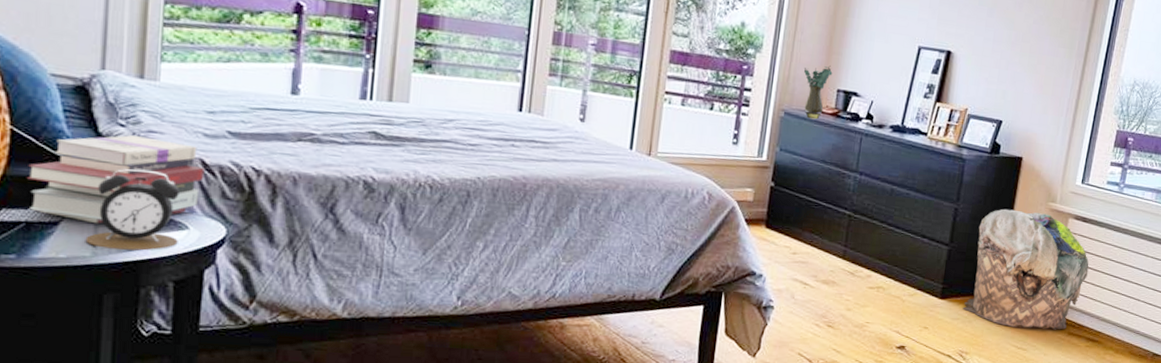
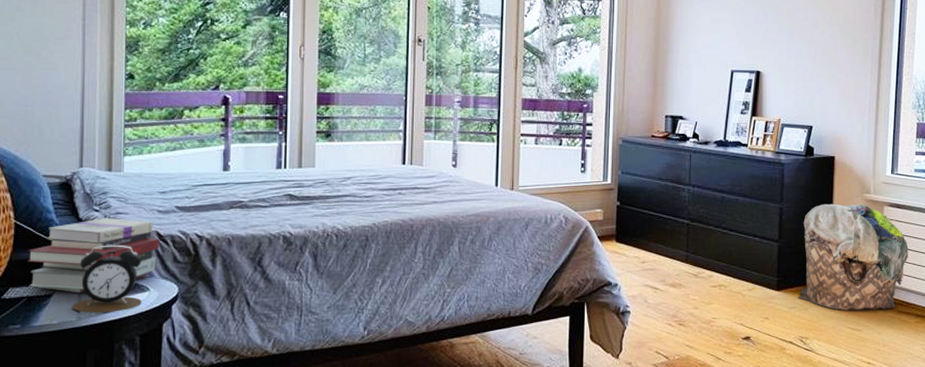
vase: present [803,66,833,120] -> none [634,96,660,143]

